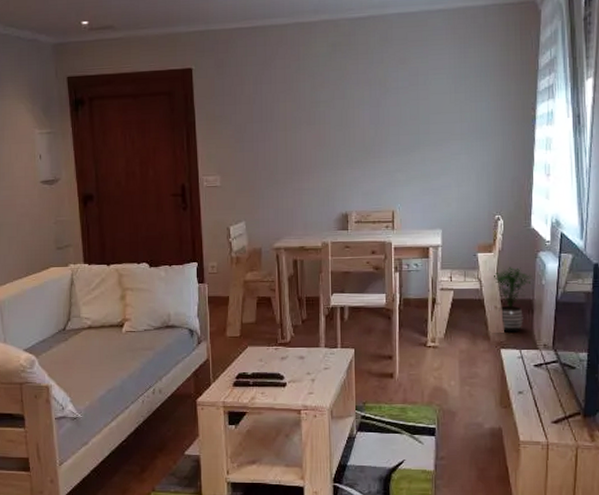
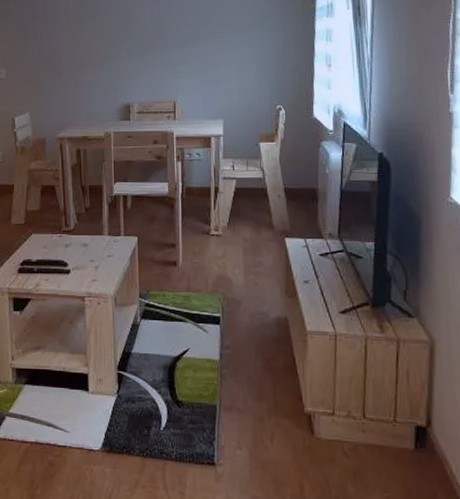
potted plant: present [494,266,534,333] -> none [277,156,318,221]

